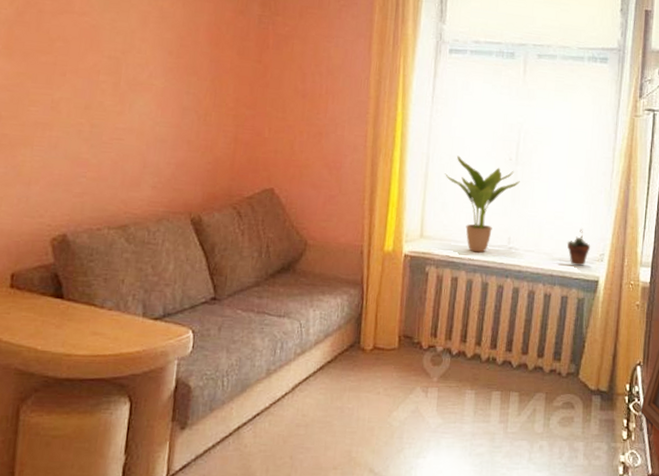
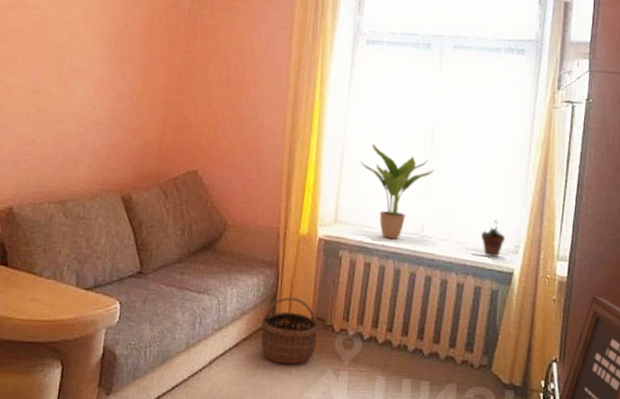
wicker basket: none [346,316,407,385] -> present [260,297,319,365]

